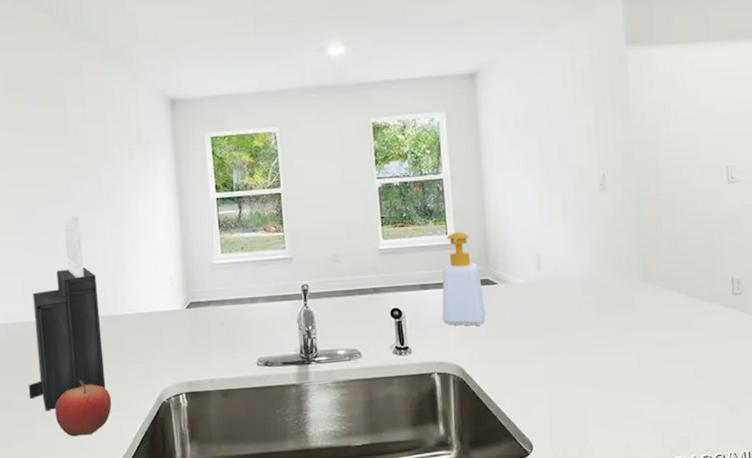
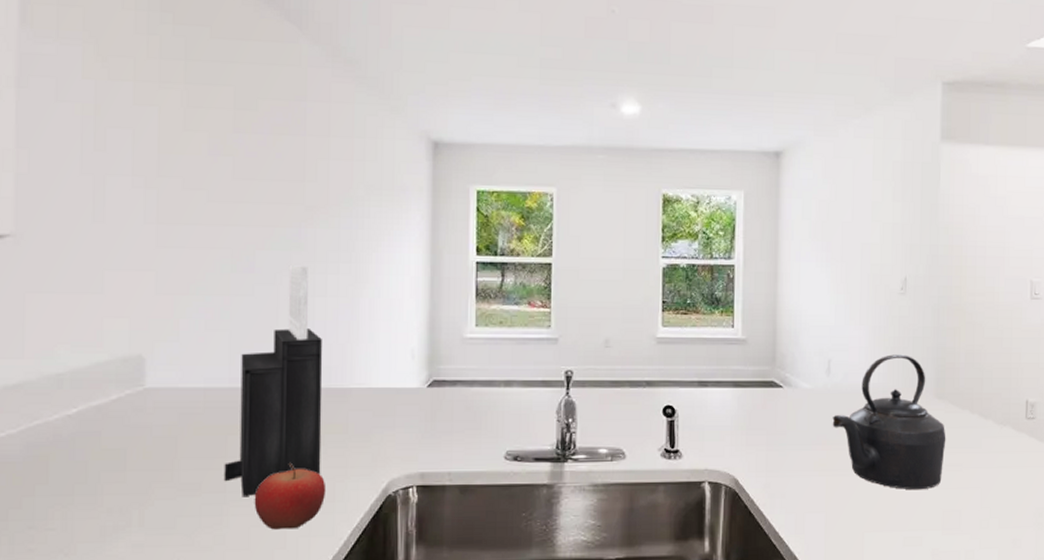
soap bottle: present [442,232,487,326] -> none [719,326,768,432]
kettle: none [546,245,657,368] -> present [832,354,946,490]

